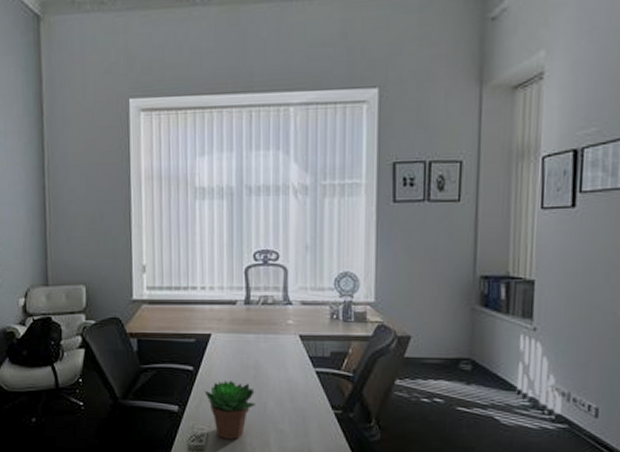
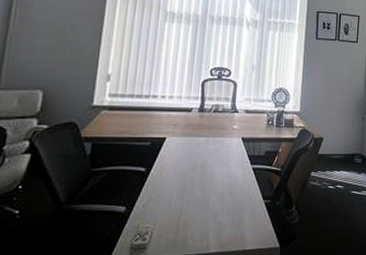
succulent plant: present [204,380,256,440] -> none [153,179,200,236]

